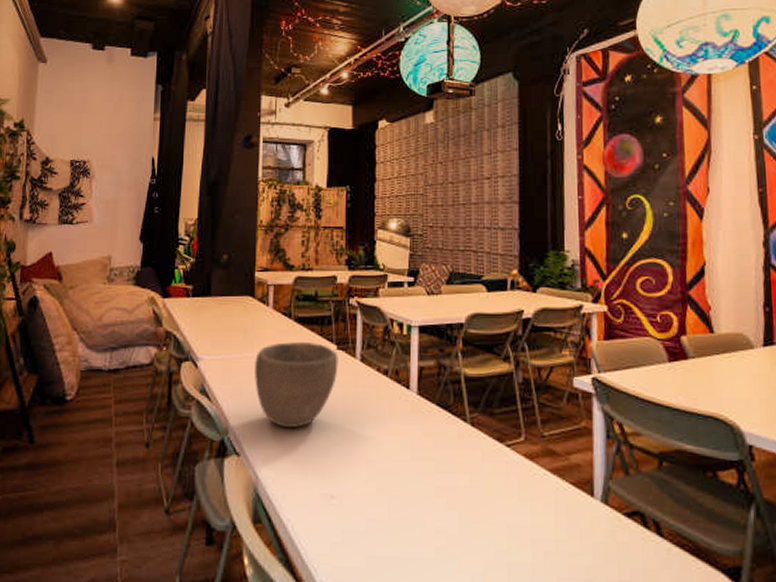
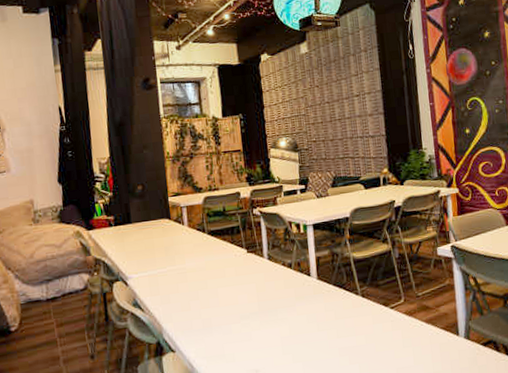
bowl: present [255,341,338,427] -> none [178,250,250,323]

